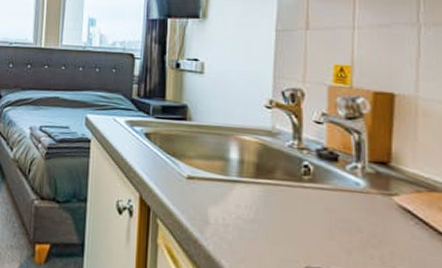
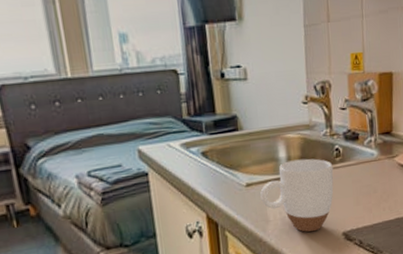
mug: none [202,164,299,254] -> present [260,158,334,232]

